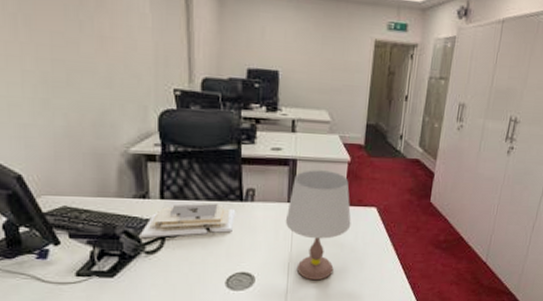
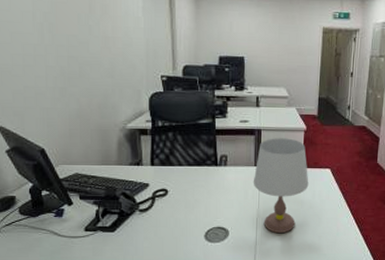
architectural model: present [139,203,236,238] -> none [135,168,212,199]

